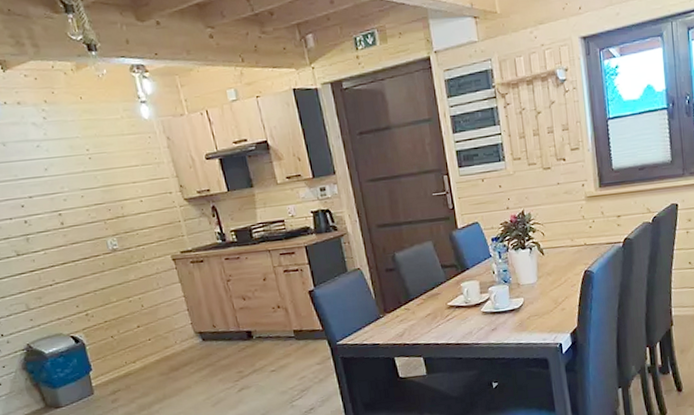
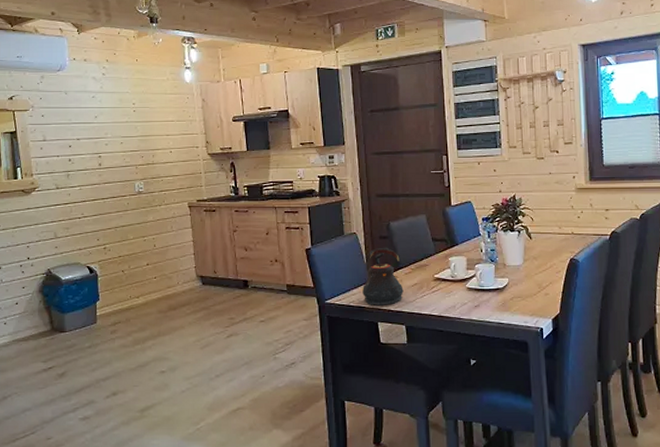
teapot: none [374,279,418,341] -> present [362,247,404,305]

